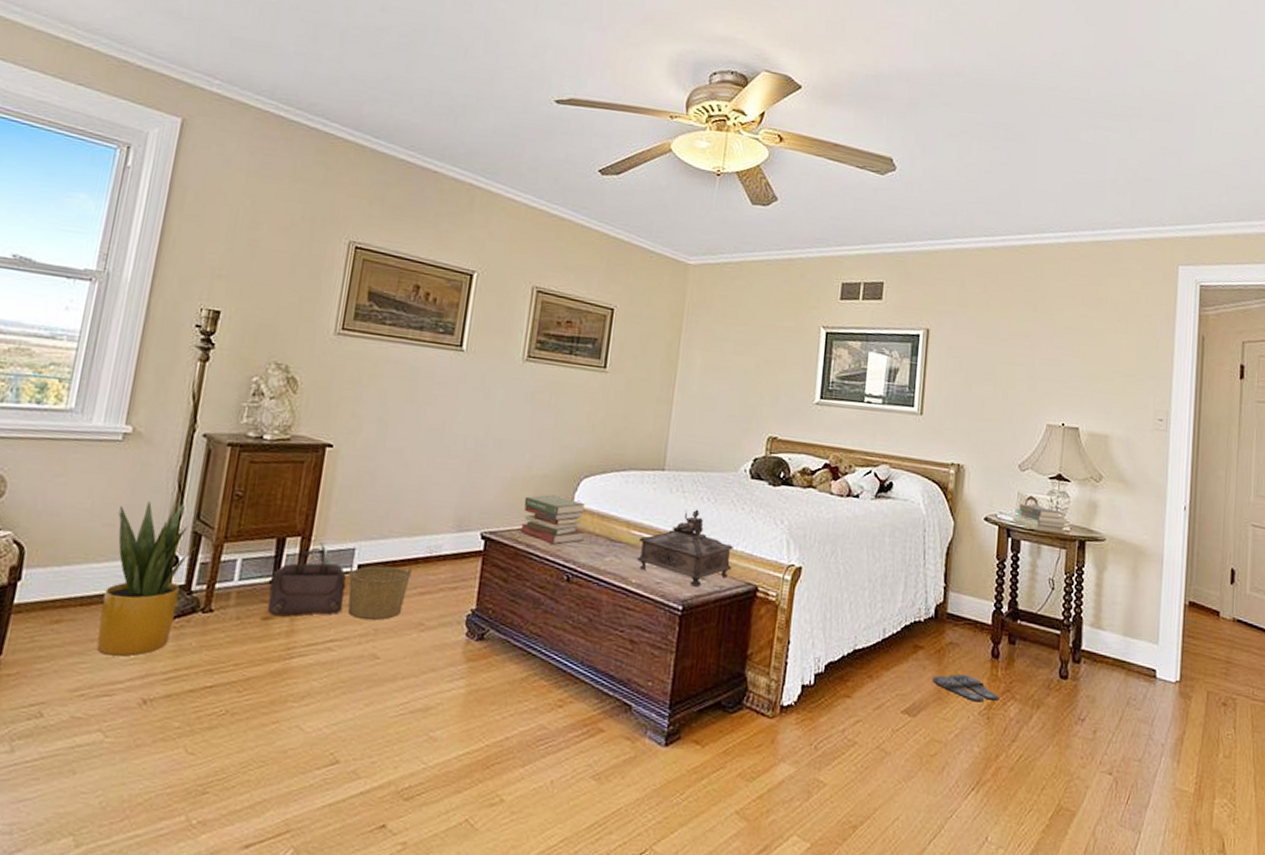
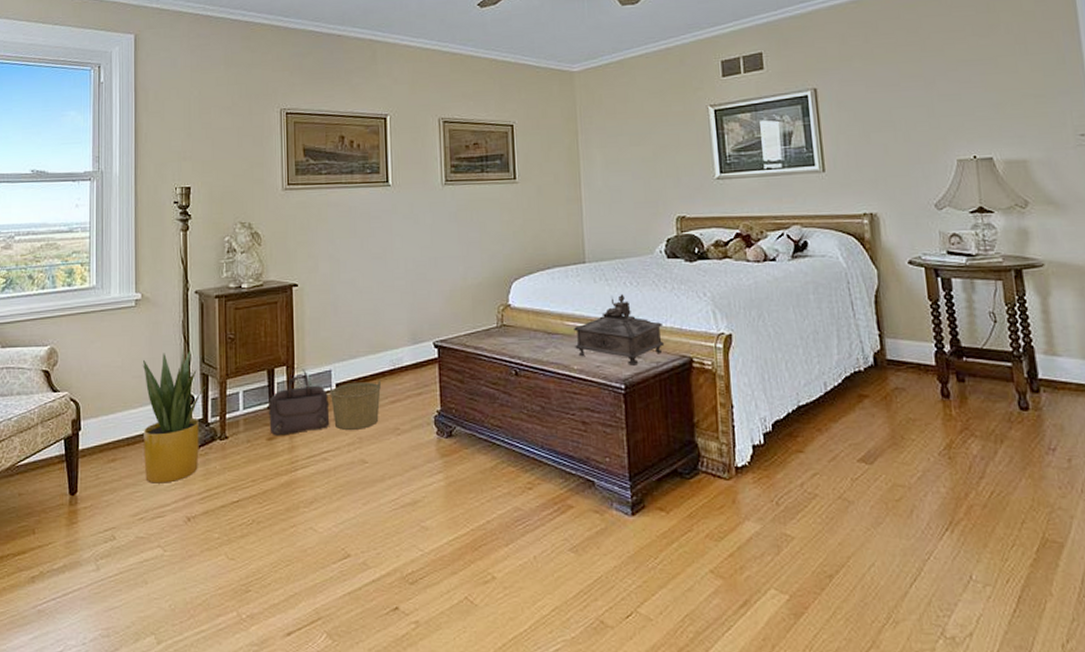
books: present [520,494,585,545] -> none [465,299,524,344]
slippers: present [932,674,1000,702] -> none [883,417,958,443]
books: present [1011,503,1067,533] -> none [937,241,998,267]

